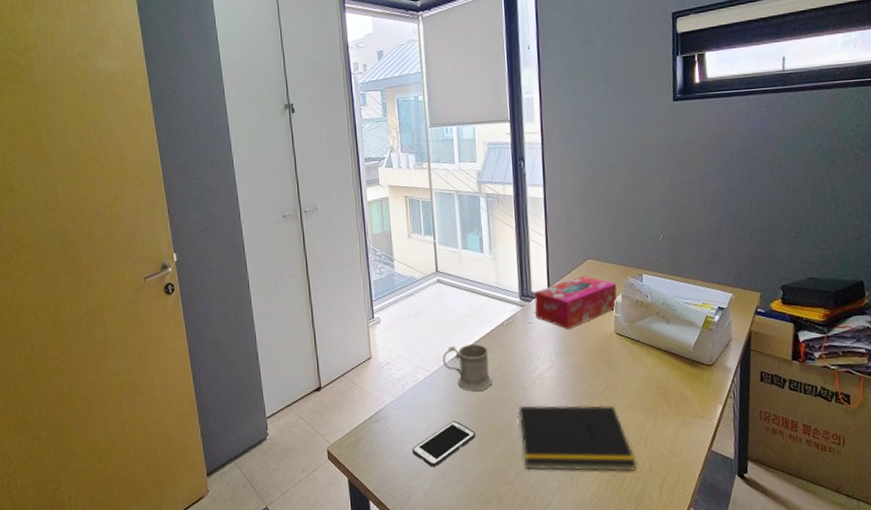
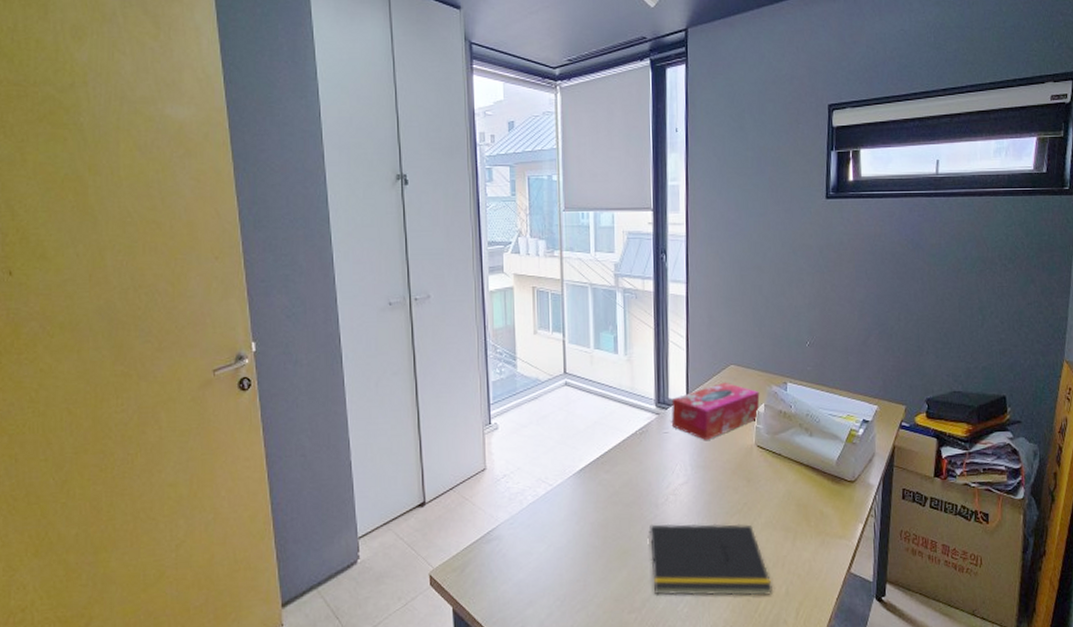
cell phone: present [412,421,476,467] -> none [528,541,601,594]
mug: present [442,344,492,391] -> none [566,455,621,508]

